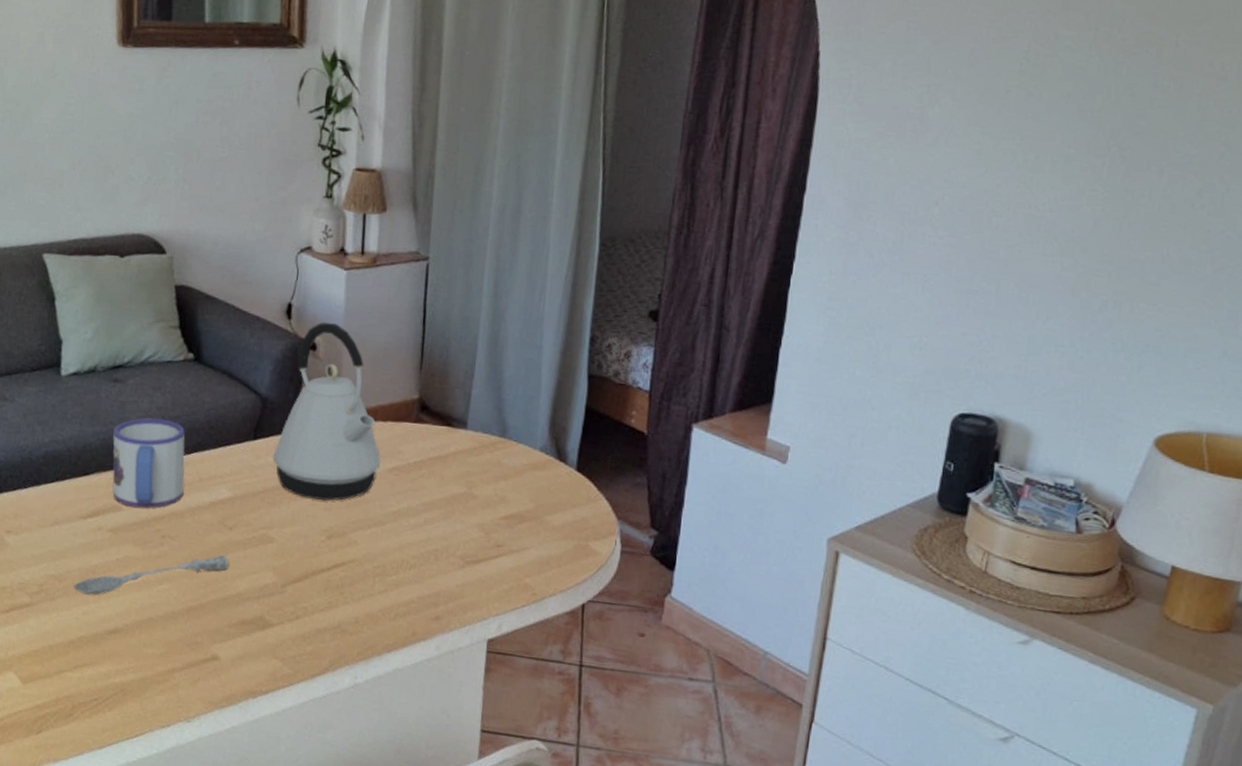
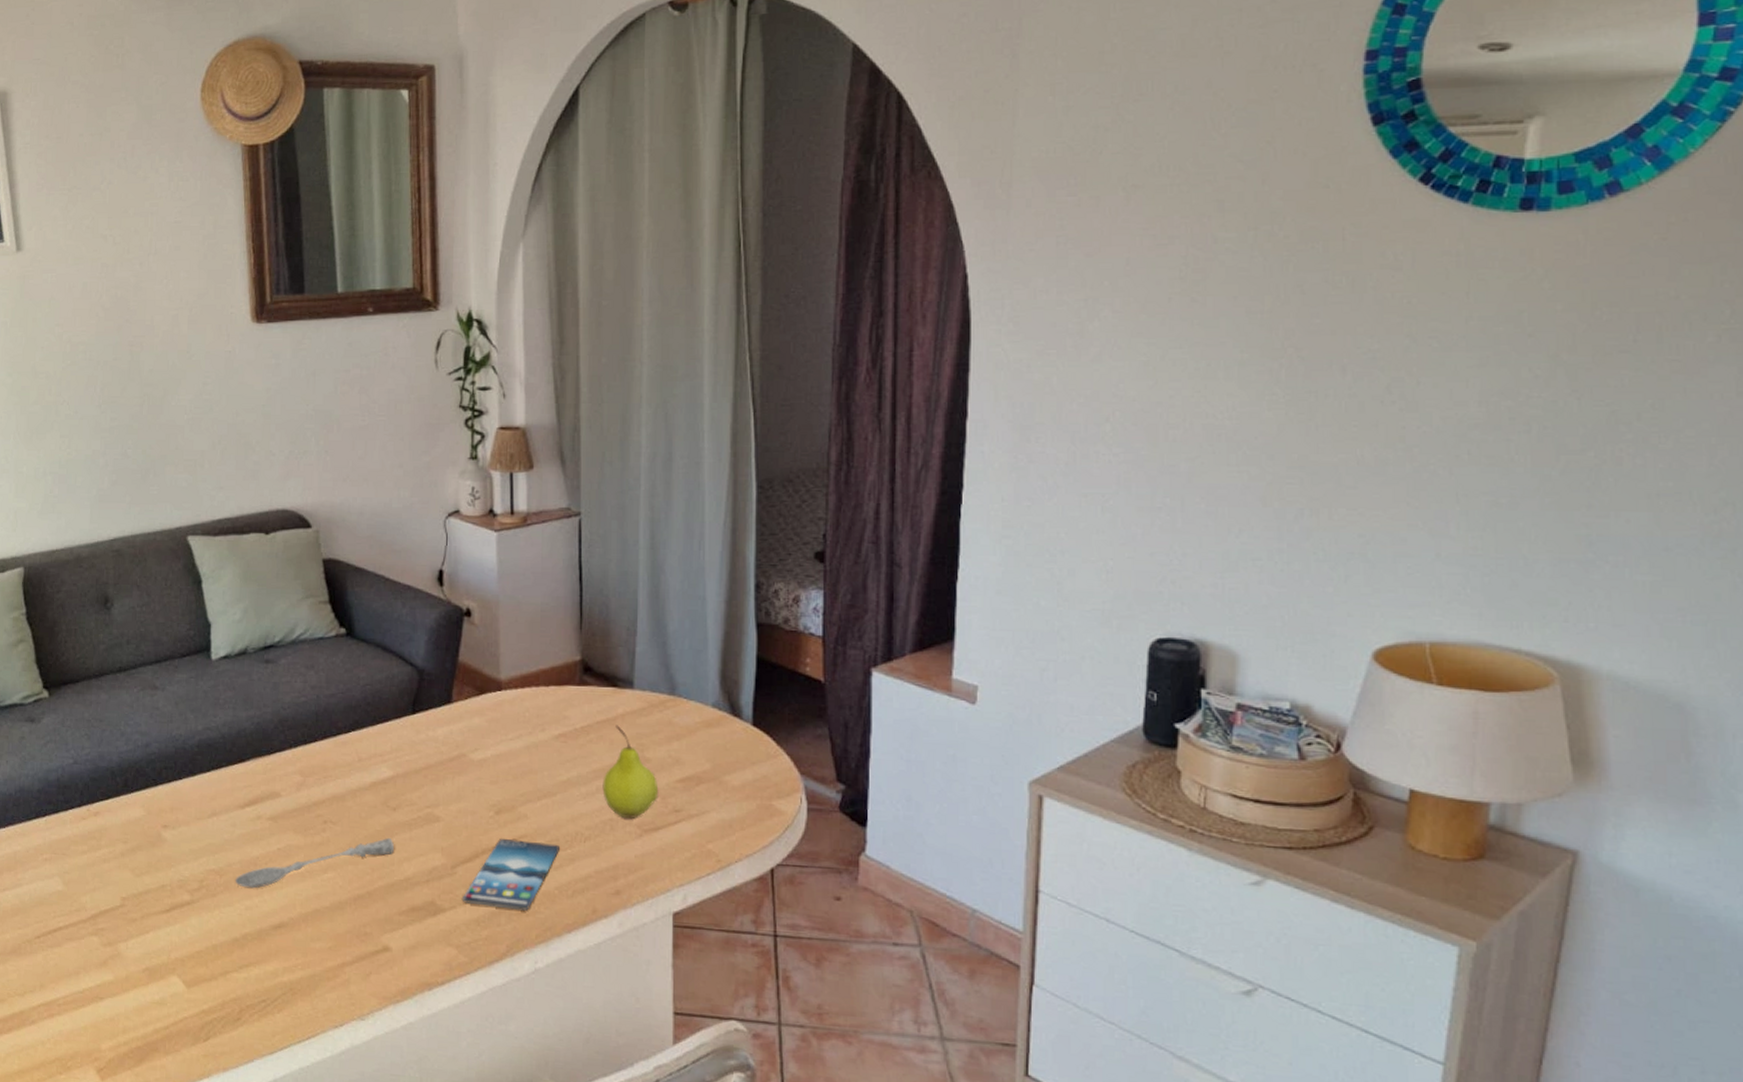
mug: present [112,418,186,508] -> none [267,698,344,793]
kettle: present [273,322,381,501] -> none [433,587,545,774]
smartphone: none [289,562,386,630] -> present [461,838,559,911]
fruit: none [430,462,483,551] -> present [602,725,659,818]

